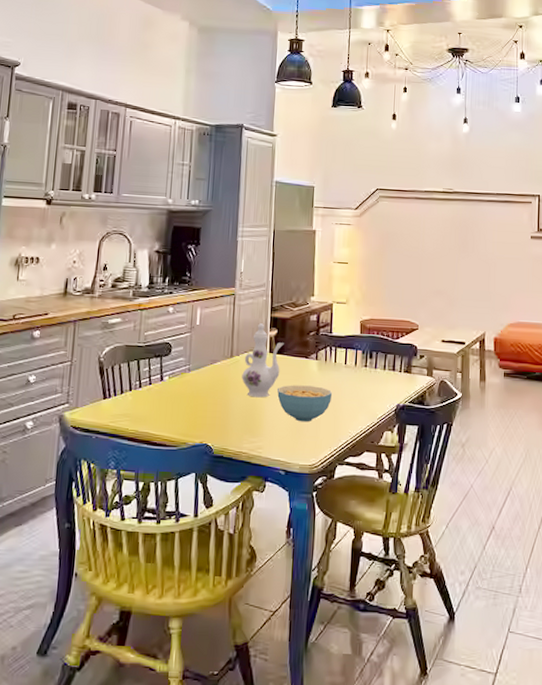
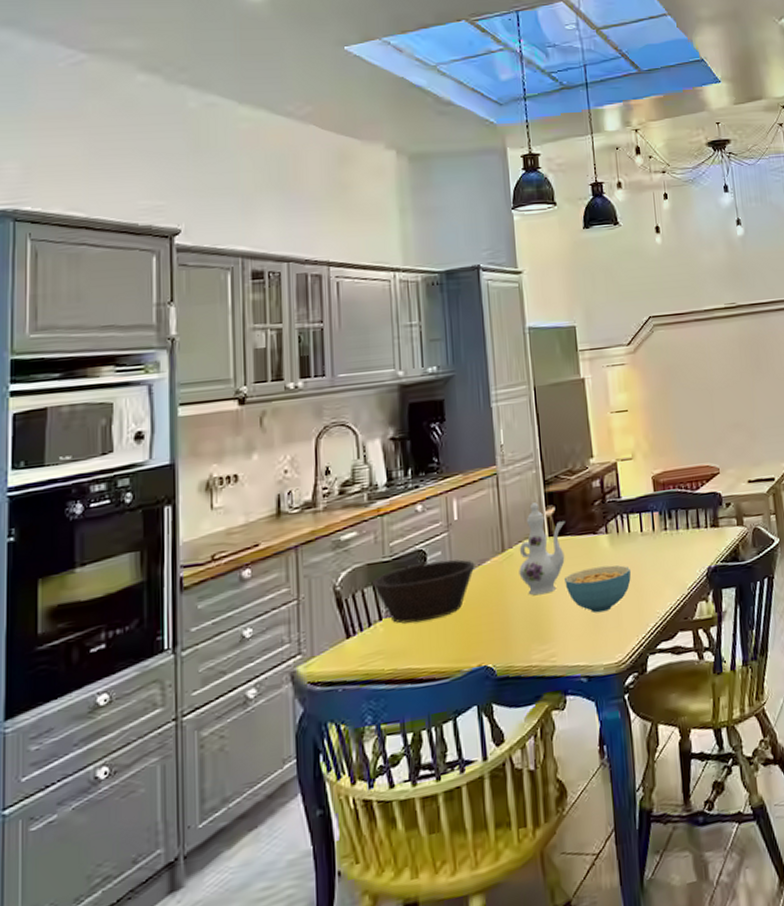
bowl: none [127,353,208,399] -> present [371,559,475,624]

